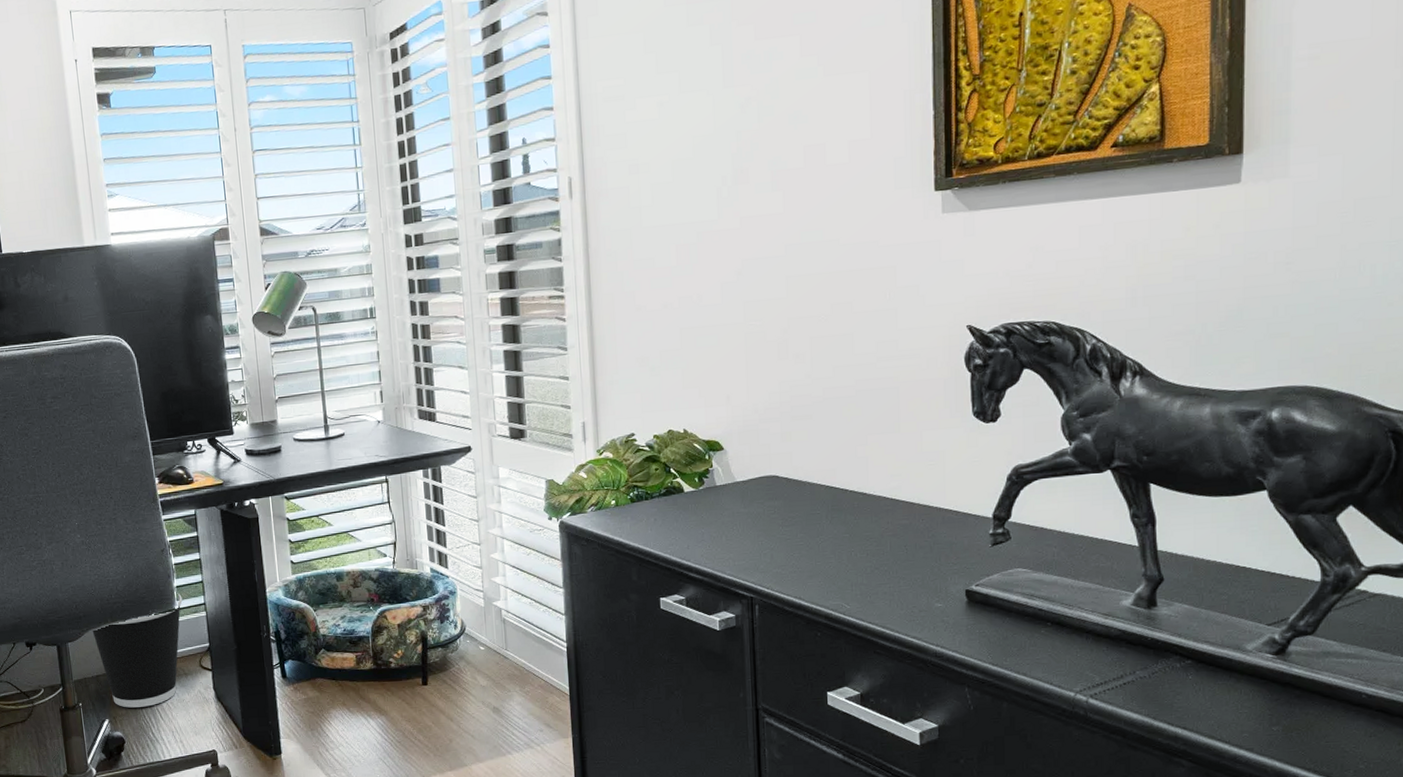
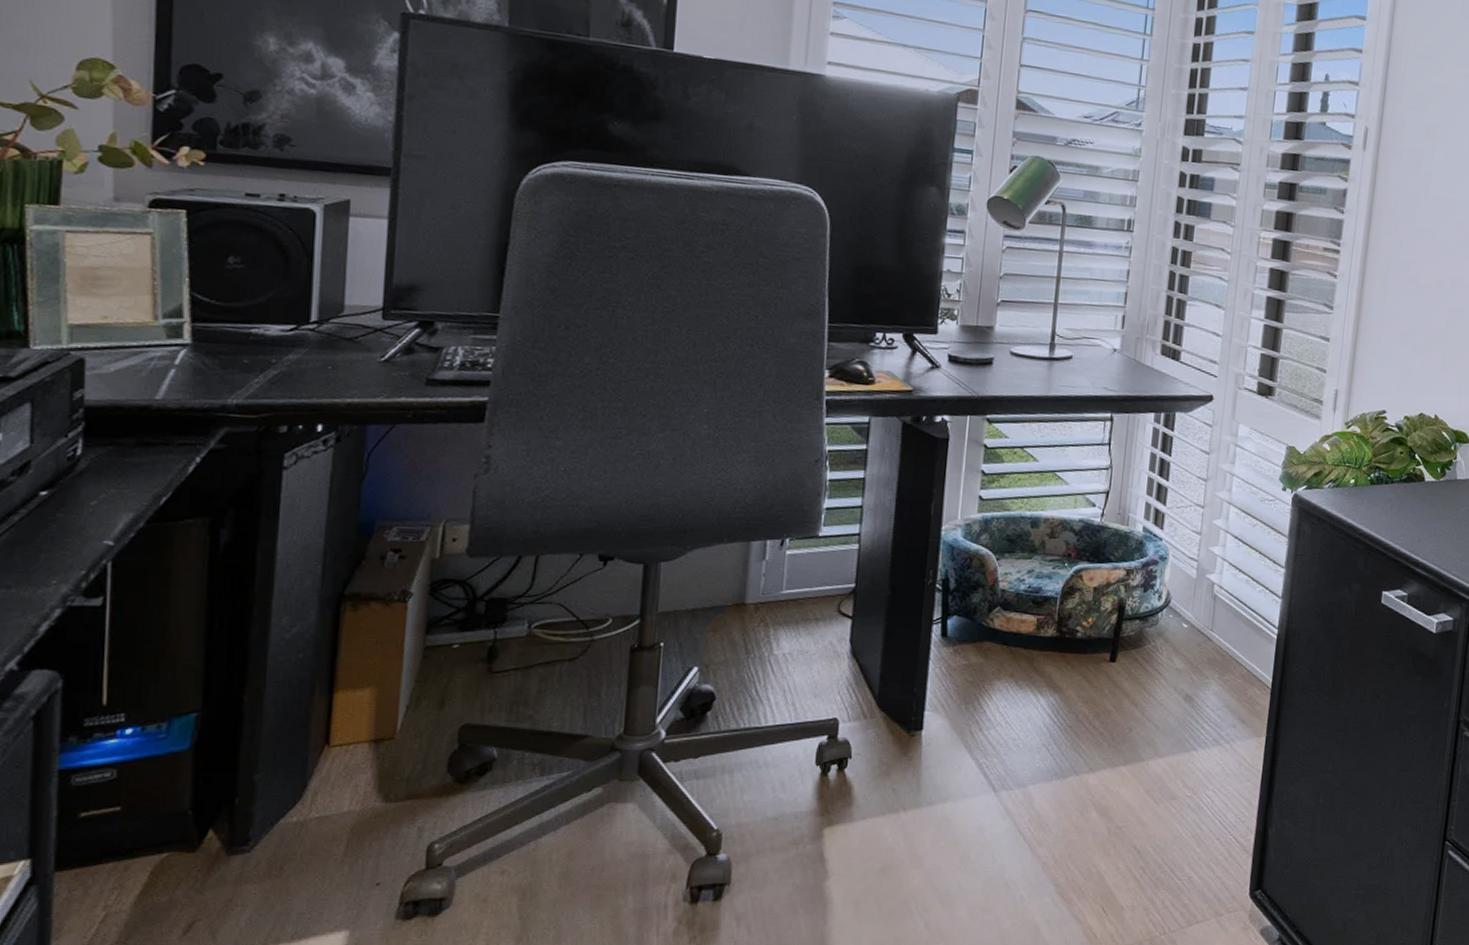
wastebasket: present [92,593,183,708] -> none [698,516,831,656]

